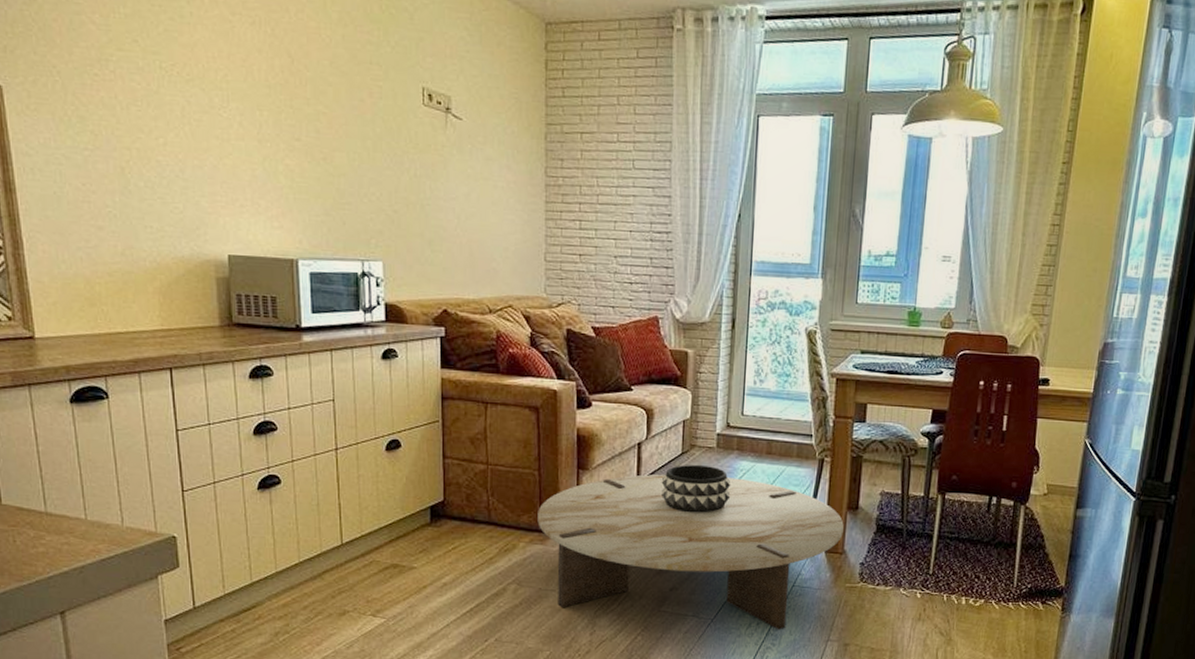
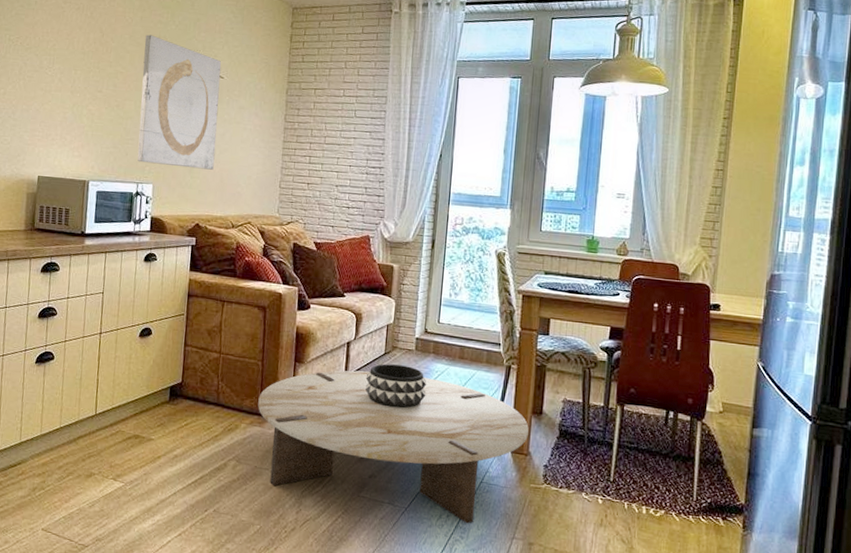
wall art: none [351,60,460,241] -> present [137,34,222,170]

